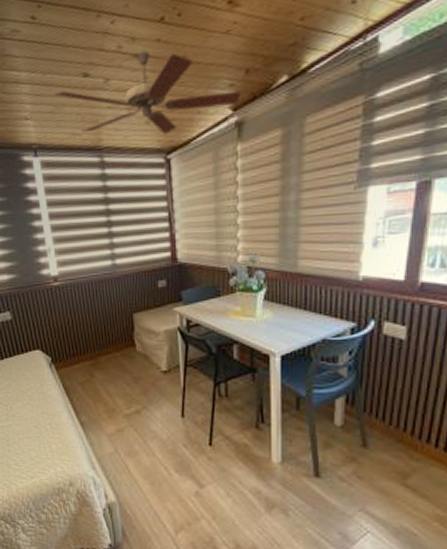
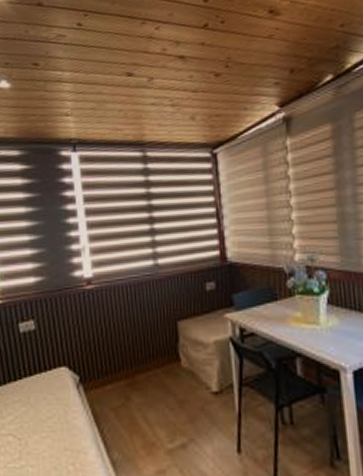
ceiling fan: present [54,50,242,135] -> none [97,52,288,130]

